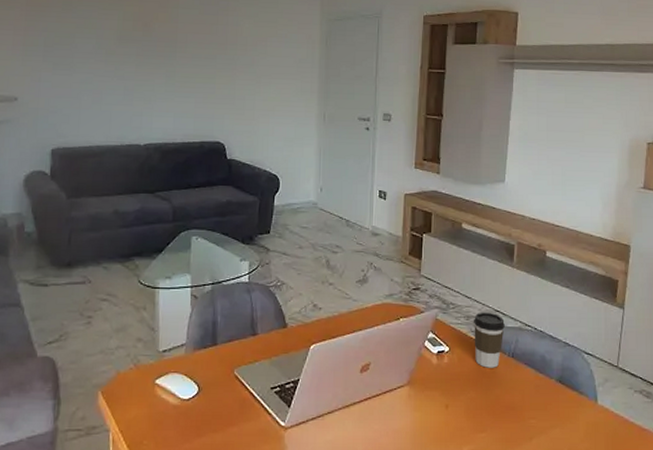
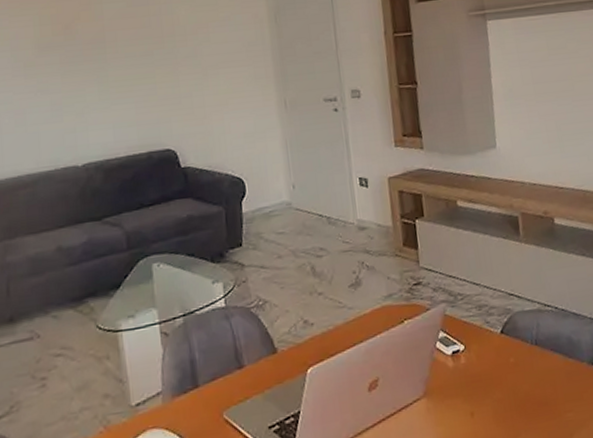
coffee cup: present [474,312,505,368] -> none [486,297,523,362]

